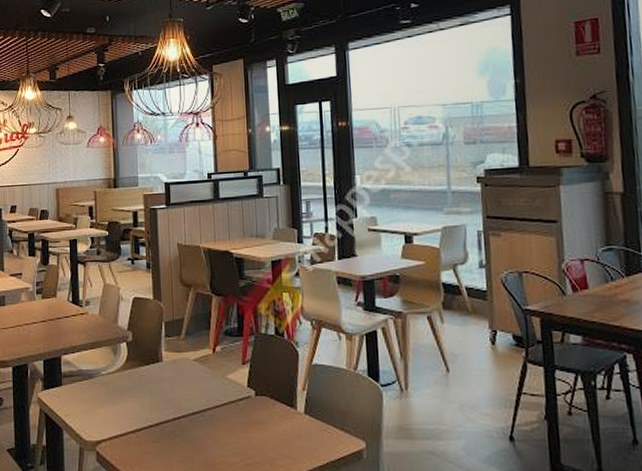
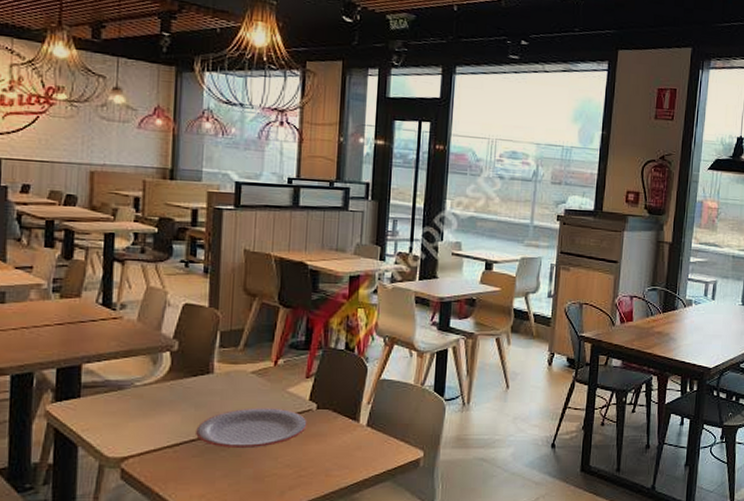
plate: none [153,394,248,435] -> present [196,407,307,449]

